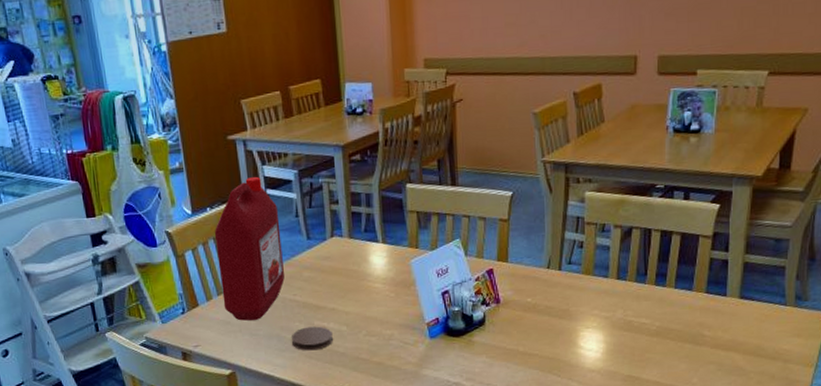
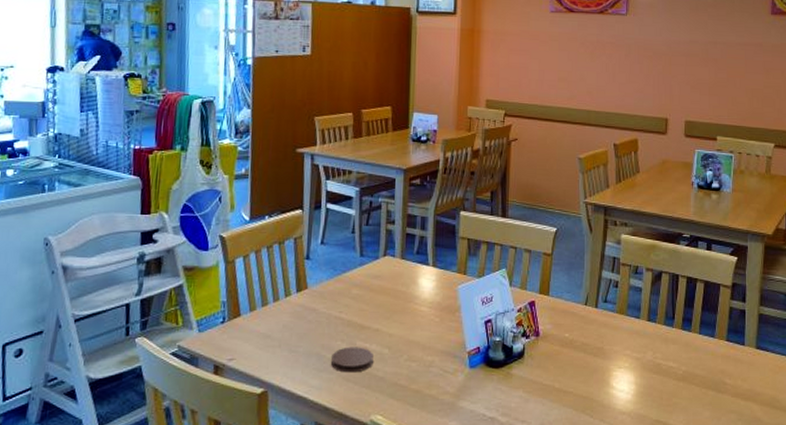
ketchup jug: present [214,176,285,321] -> none [266,189,336,335]

